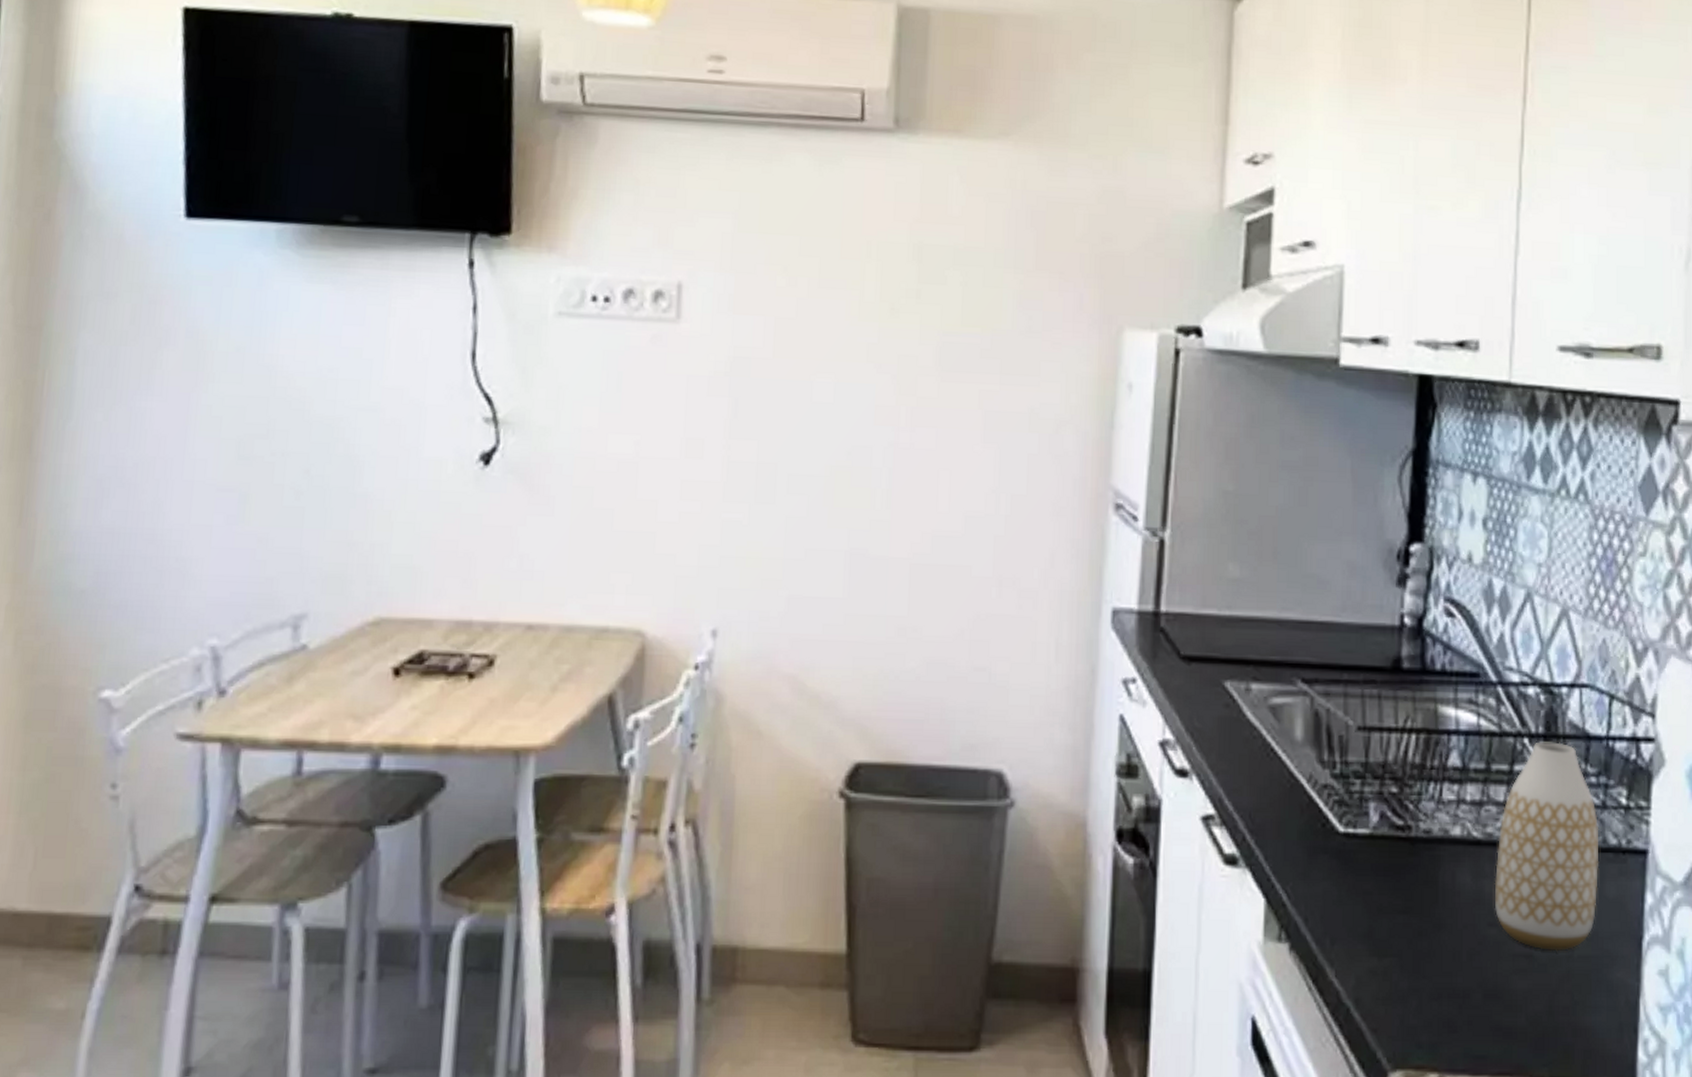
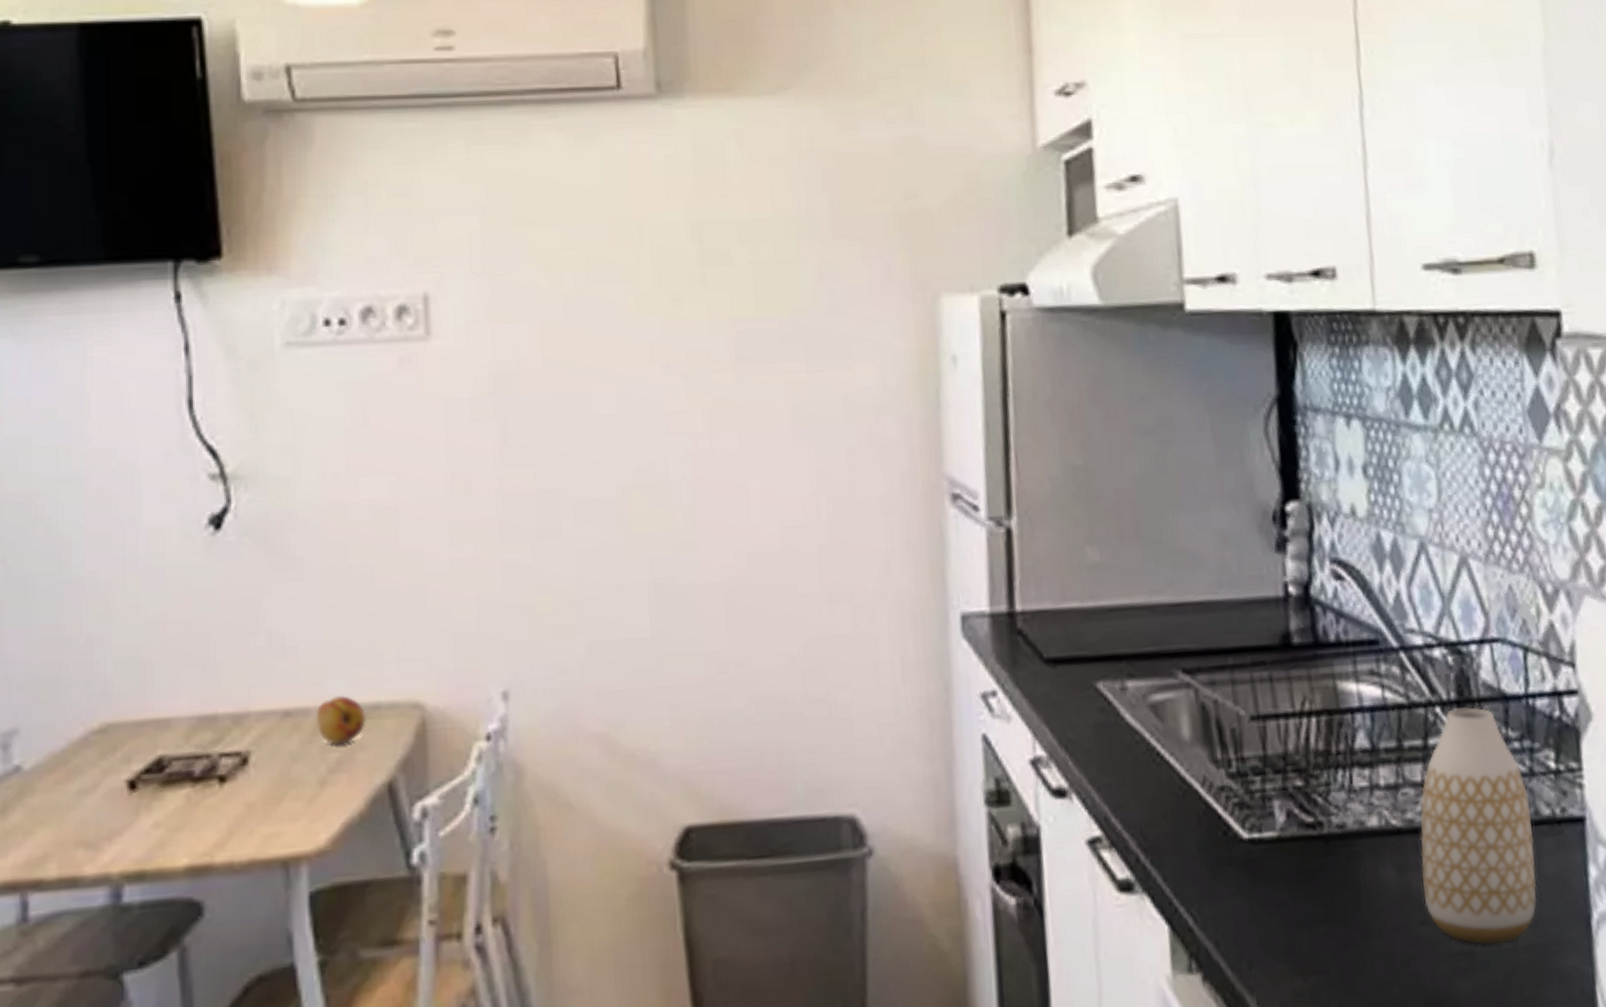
fruit: none [553,617,597,658] -> present [315,696,367,745]

